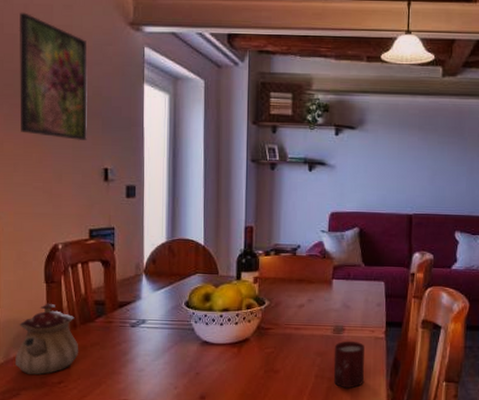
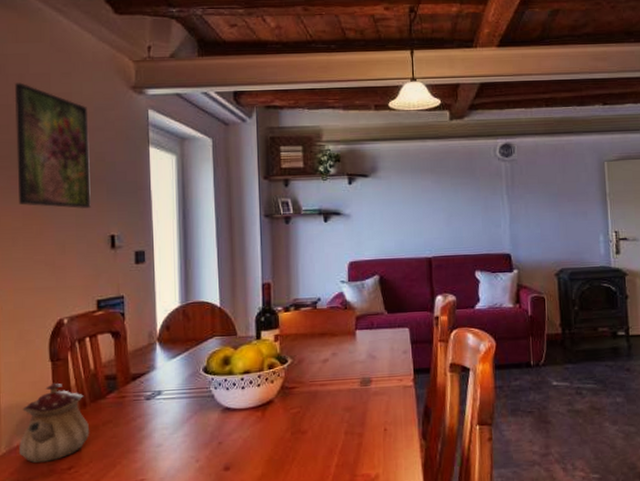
cup: present [333,340,364,389] -> none [362,392,395,443]

